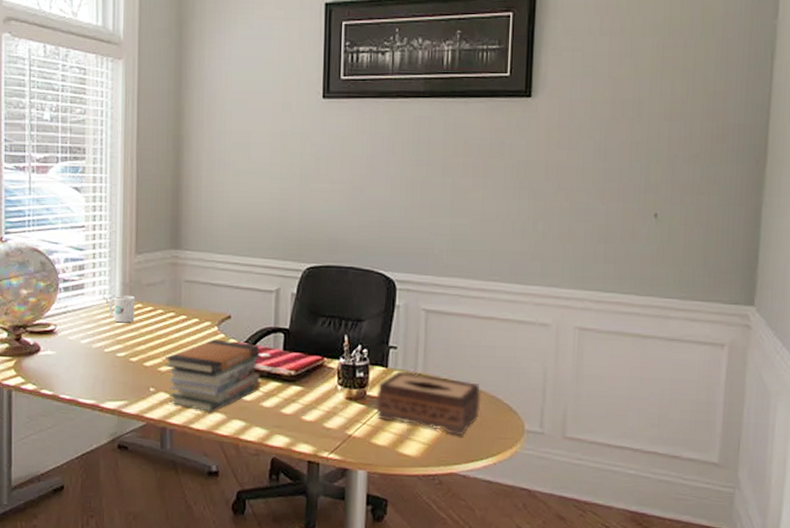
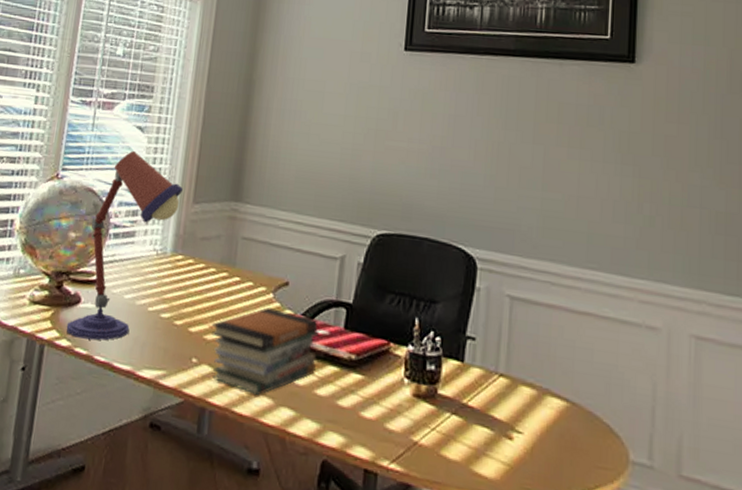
desk lamp: none [30,210,124,382] -> present [66,150,183,341]
mug: present [108,295,135,323] -> none [158,247,188,280]
tissue box: present [376,370,481,436] -> none [448,367,576,459]

